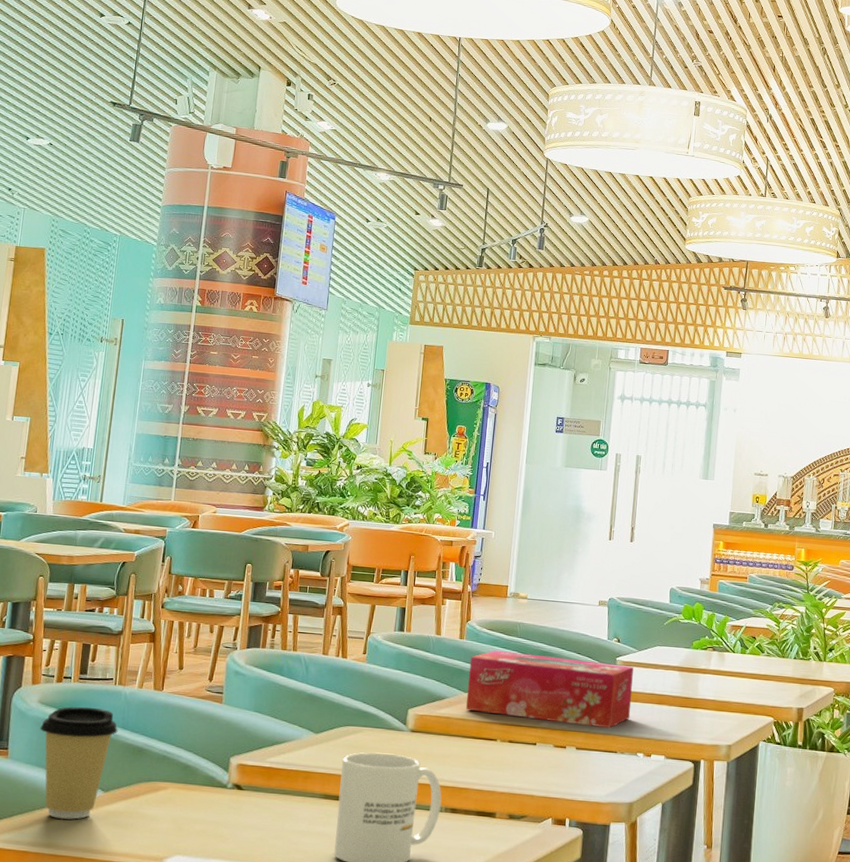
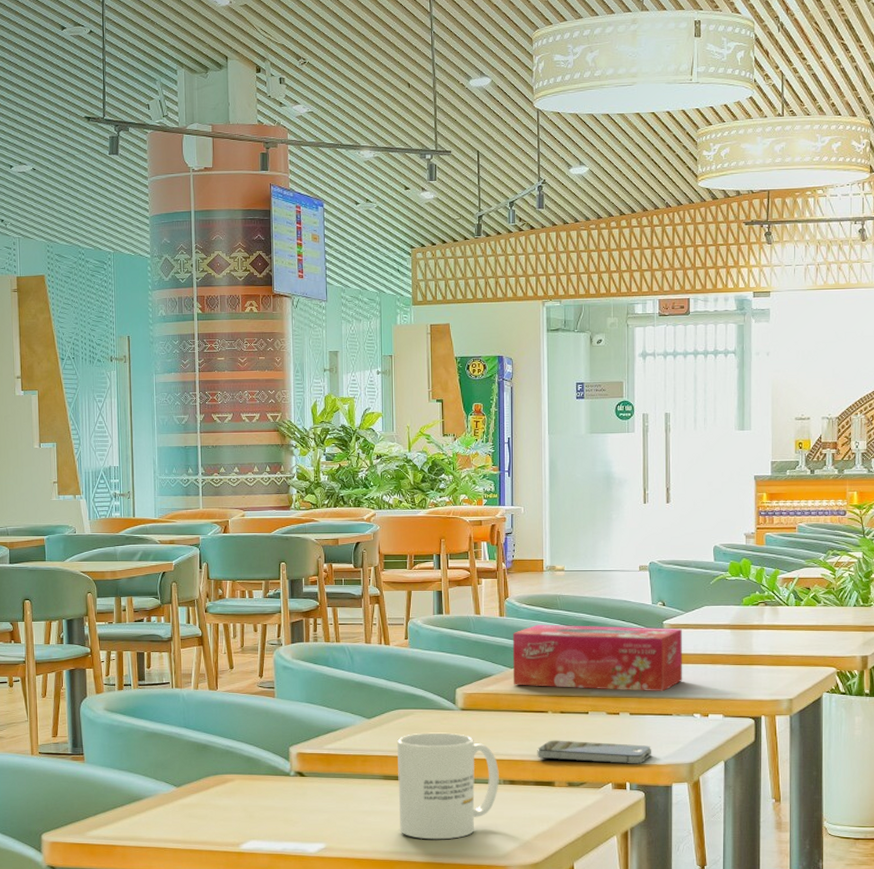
coffee cup: present [40,706,118,820] -> none [109,710,181,814]
smartphone: none [481,769,594,801] -> present [537,740,652,764]

